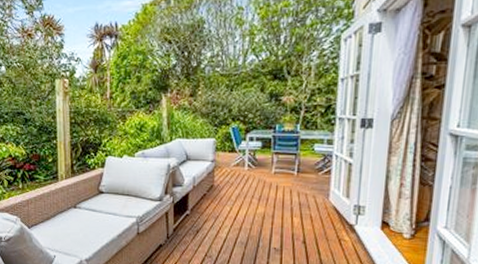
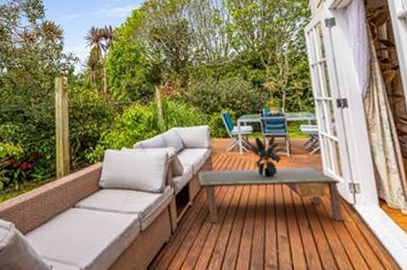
coffee table: none [196,183,346,240] -> present [196,166,344,223]
potted plant: none [256,152,294,195] -> present [250,134,286,178]

